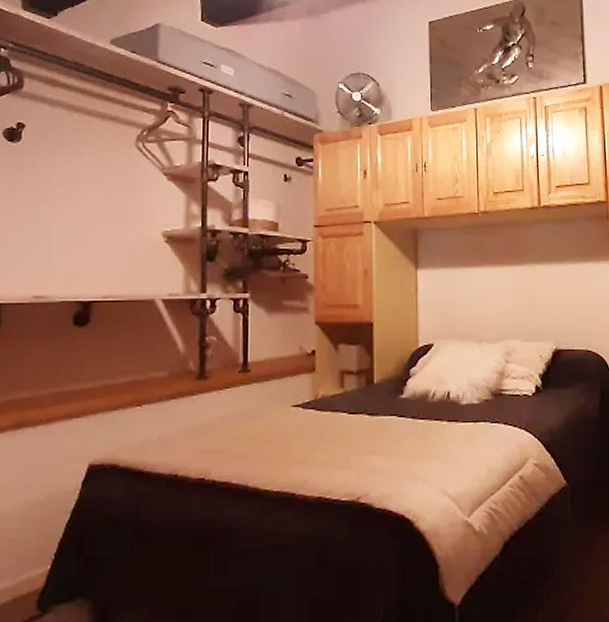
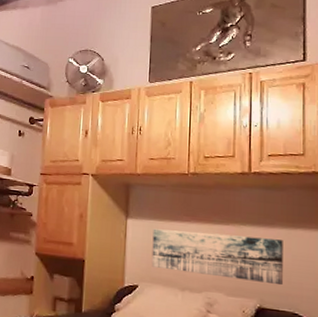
wall art: none [445,276,576,324] -> present [151,228,283,286]

